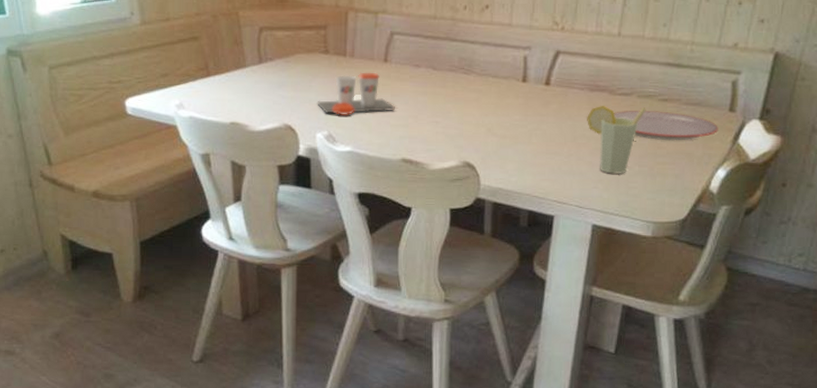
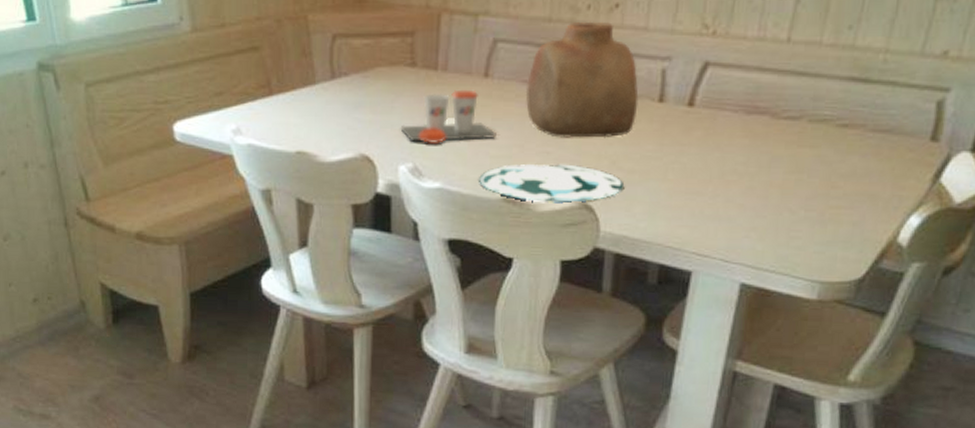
plate: none [382,131,499,162] -> present [479,164,625,203]
vase: none [417,19,507,111] -> present [525,21,639,138]
cup: present [587,106,646,174] -> none [740,133,819,220]
plate: present [614,111,718,141] -> none [775,139,915,179]

